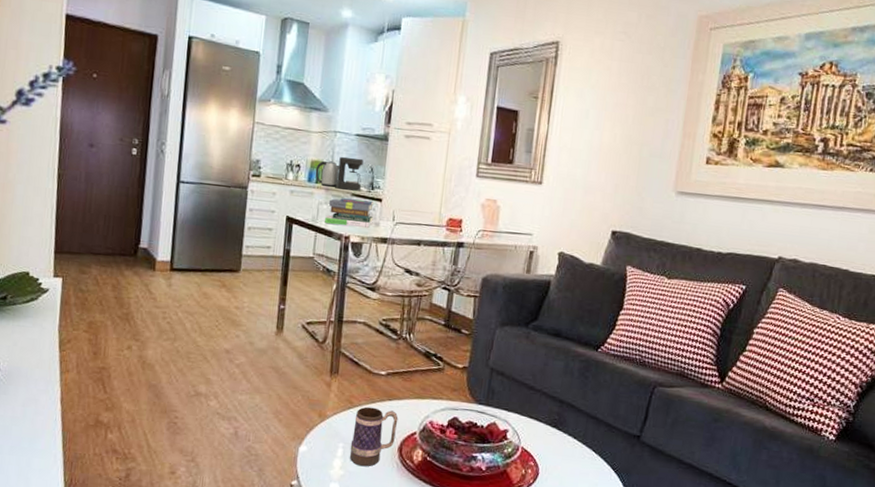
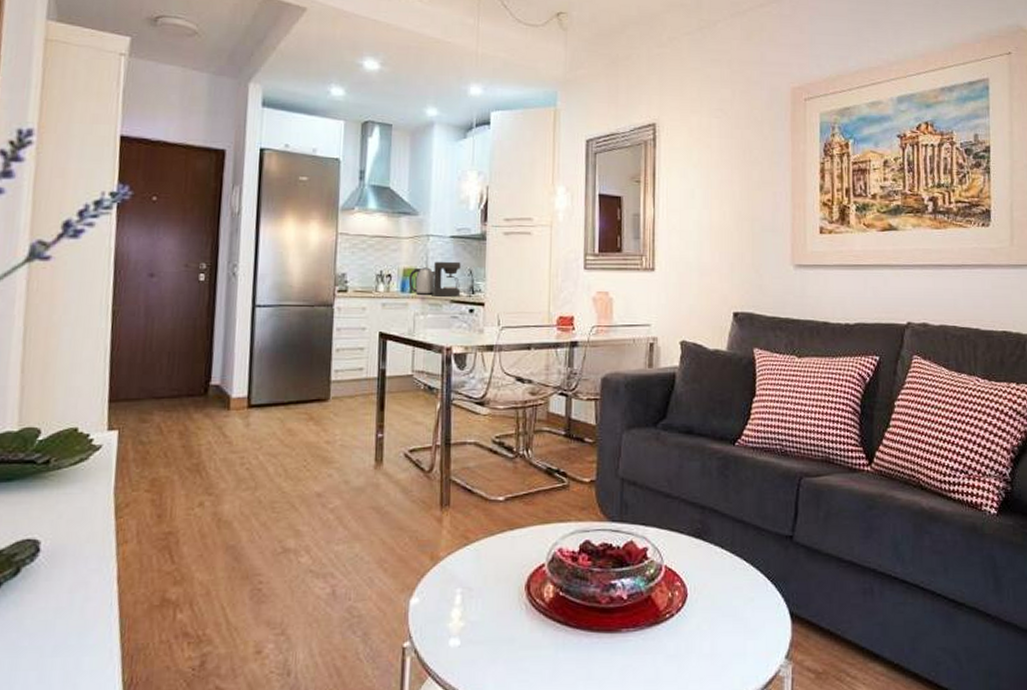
books: present [325,197,374,228] -> none [423,305,477,336]
mug: present [349,406,399,467] -> none [469,540,523,614]

